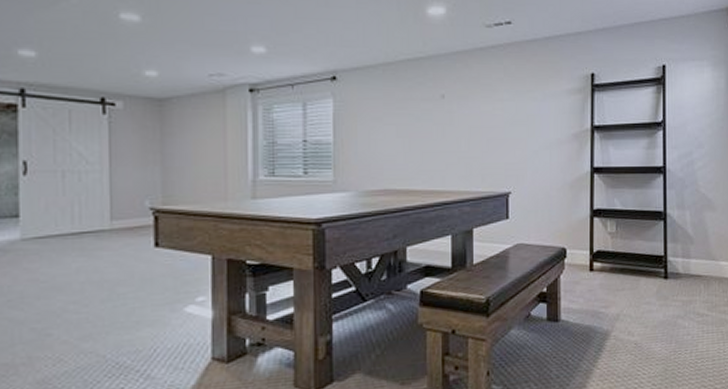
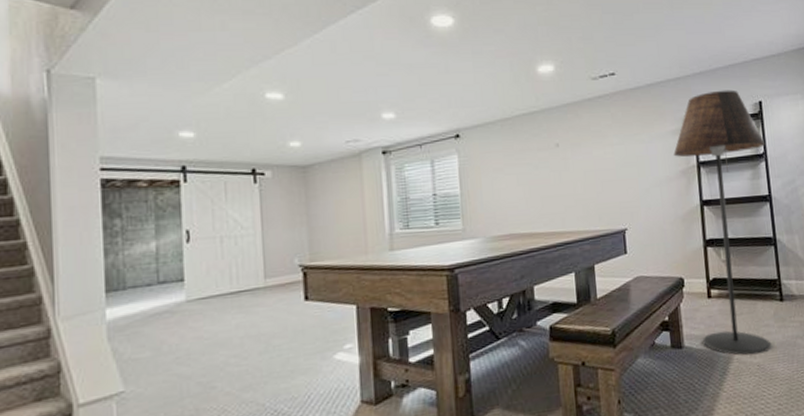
floor lamp: none [567,49,665,333] -> present [673,90,771,355]

